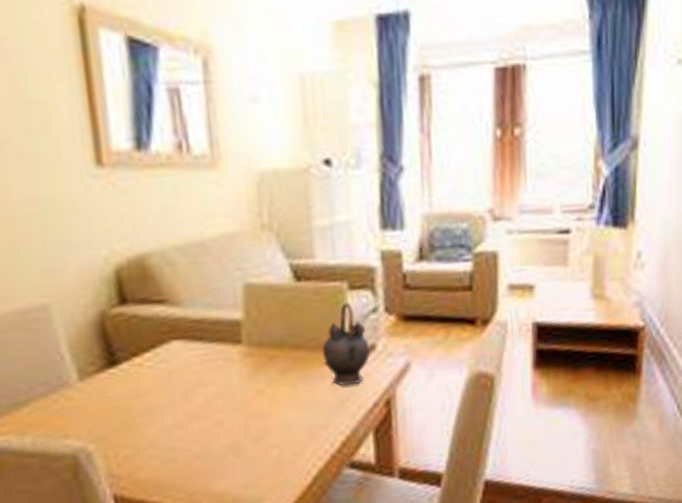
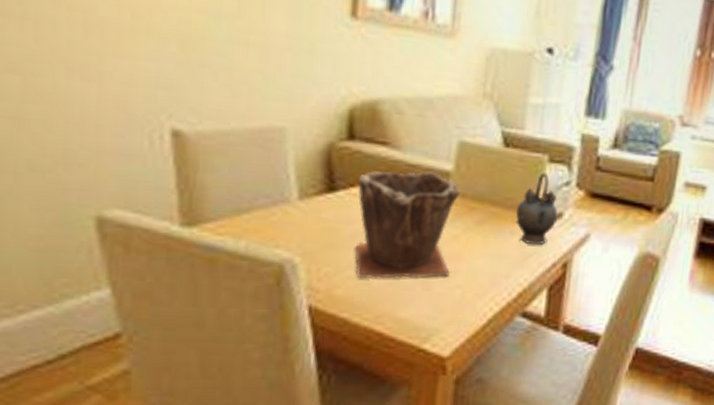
plant pot: none [140,324,261,456] -> present [354,170,462,279]

